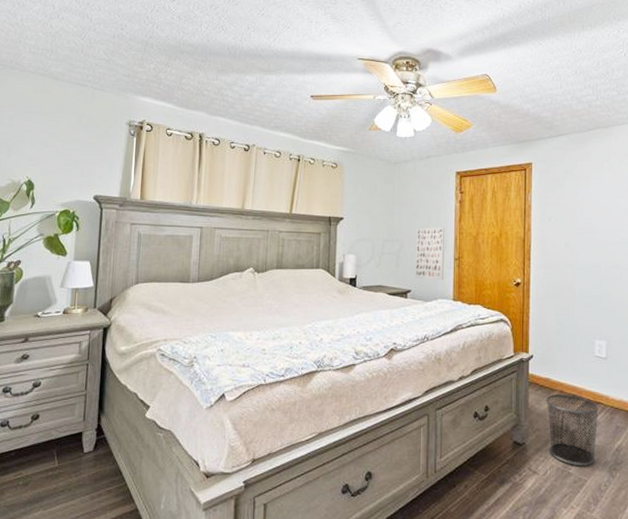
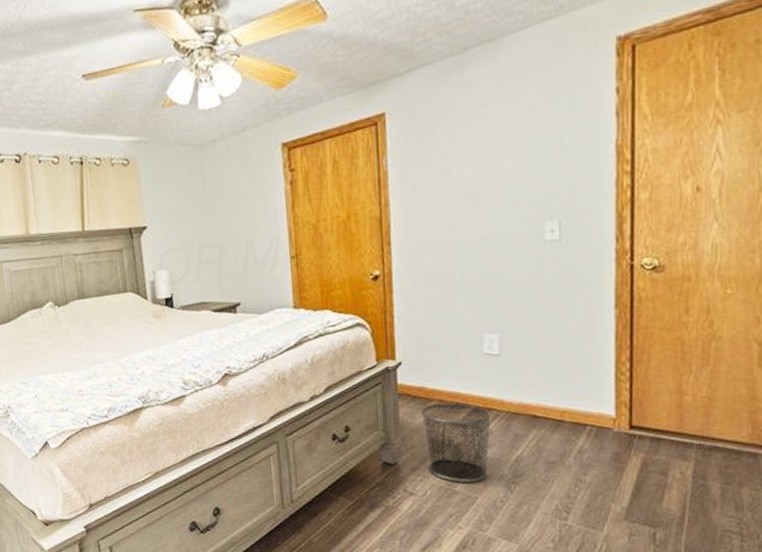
wall art: present [415,227,445,281] -> none [238,219,280,288]

